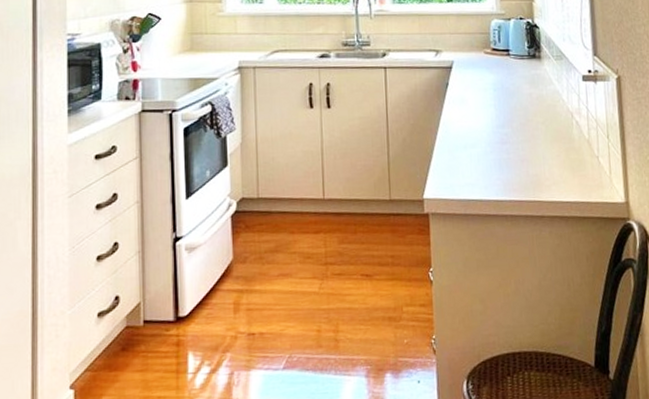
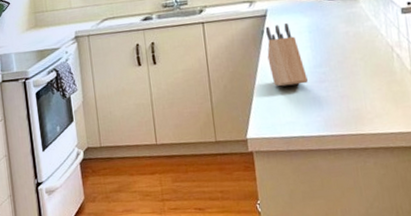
knife block: none [450,77,490,145] -> present [265,22,308,87]

